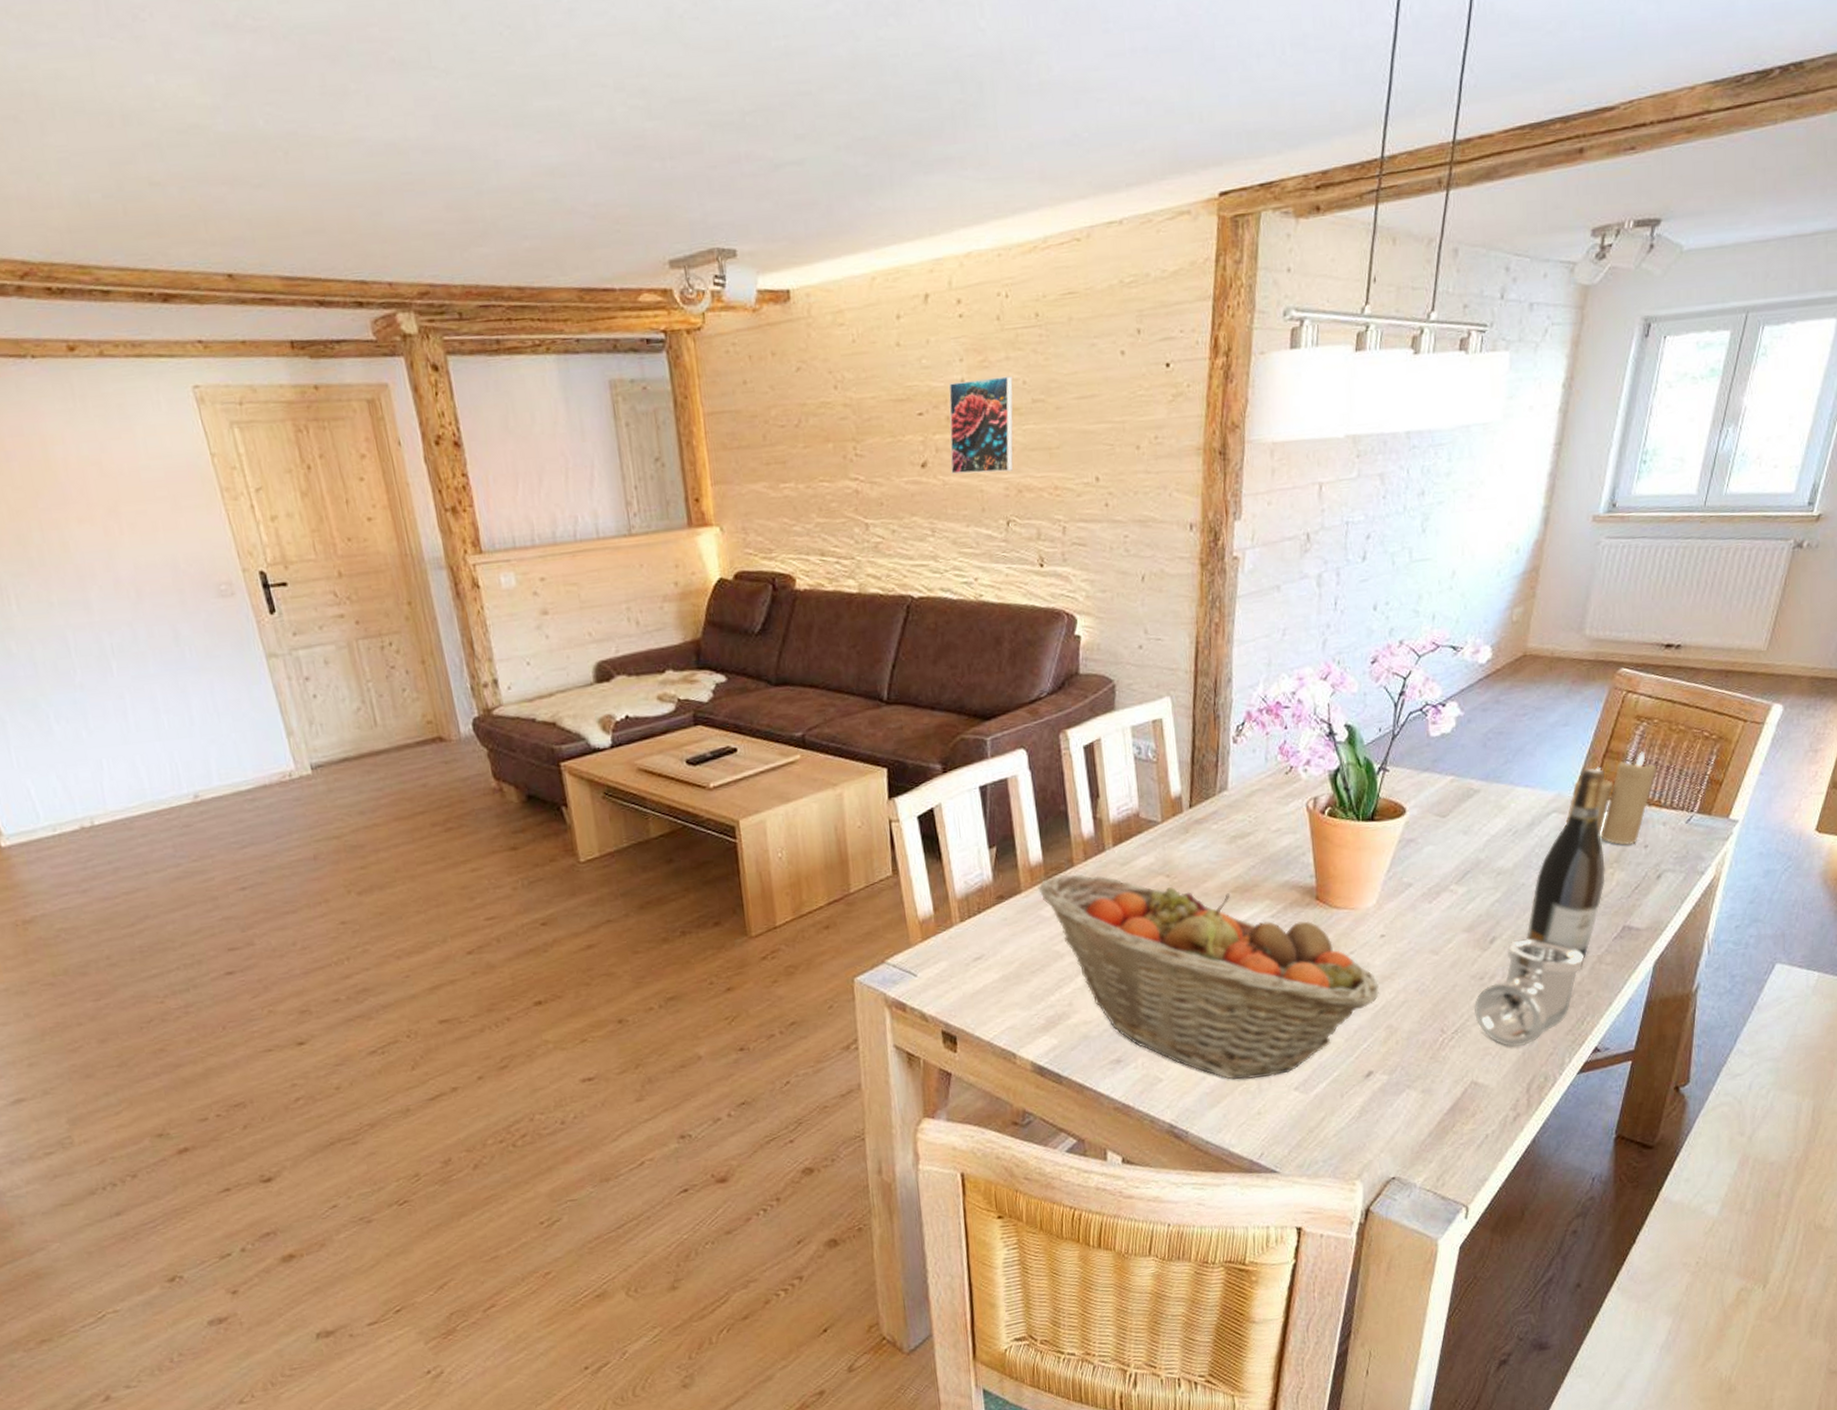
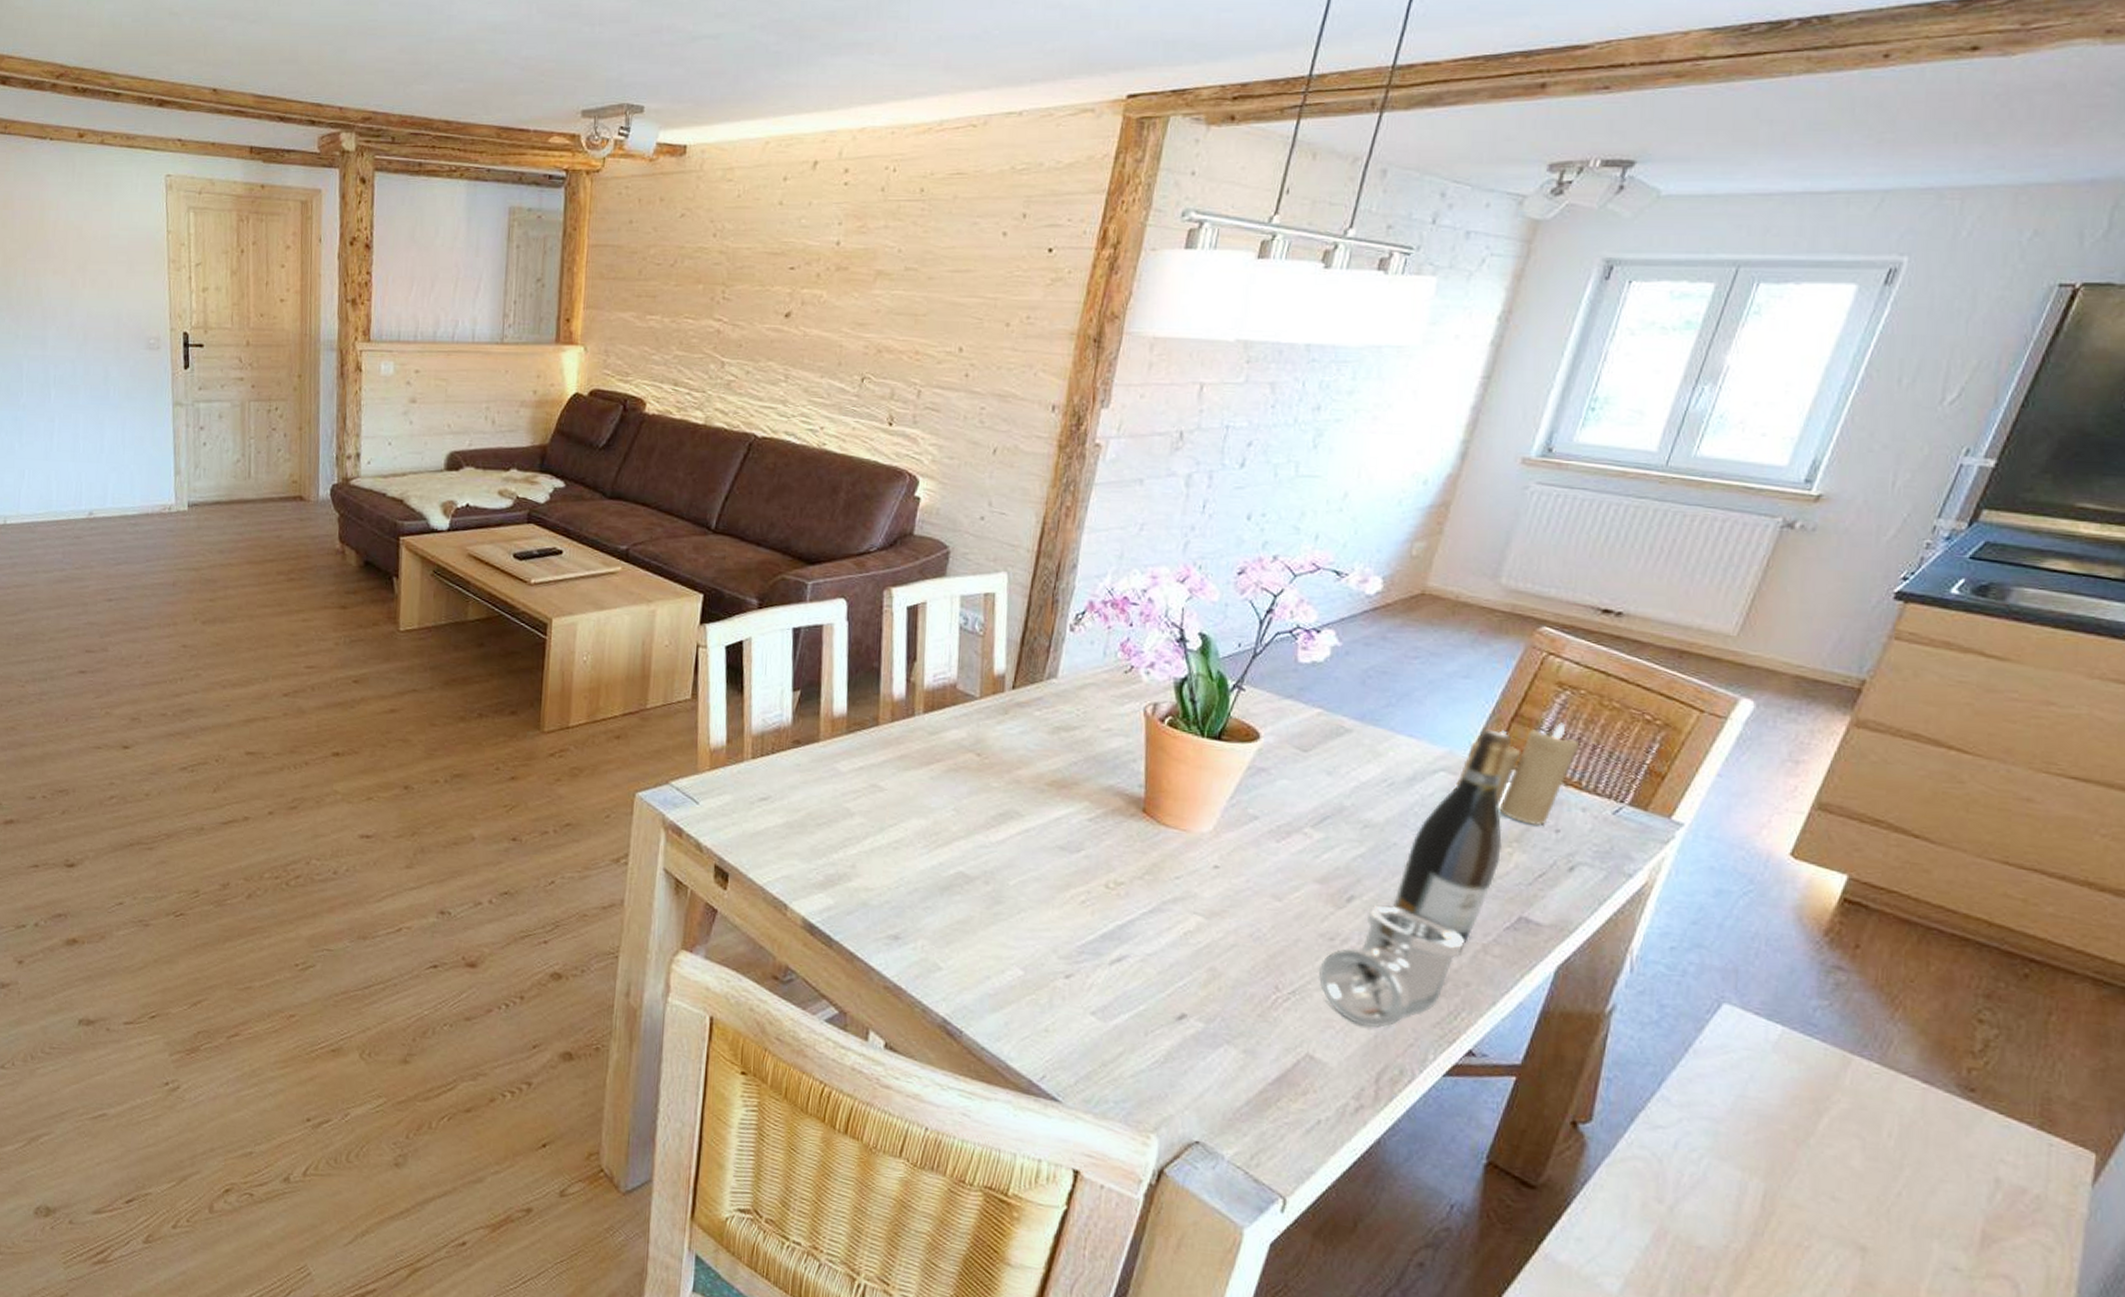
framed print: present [948,376,1014,474] -> none [813,242,888,331]
fruit basket: present [1038,874,1379,1079] -> none [837,731,1205,994]

